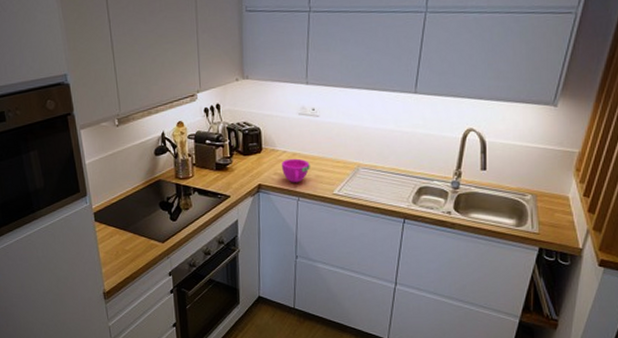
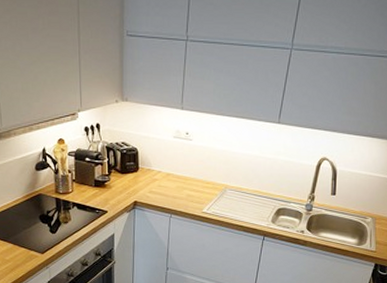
bowl: present [281,158,310,183] -> none [156,178,182,201]

